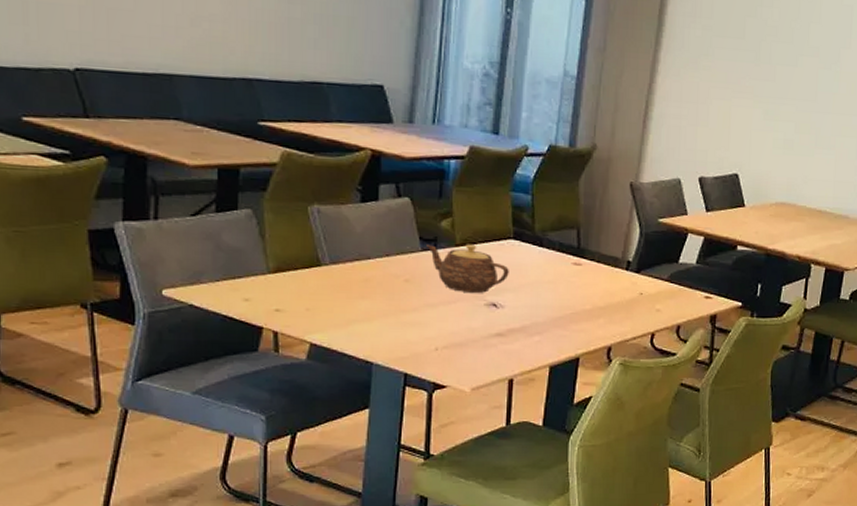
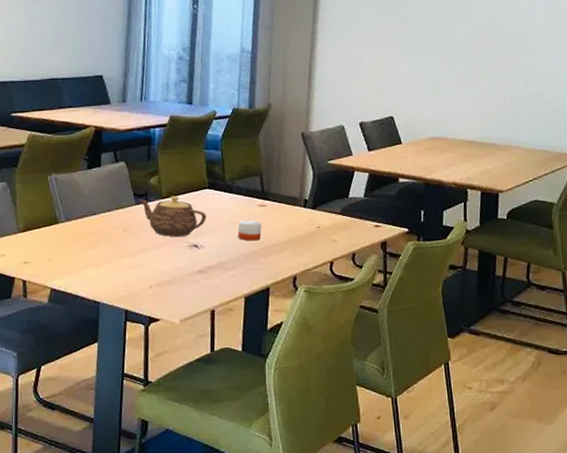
candle: none [546,280,575,304] -> present [238,220,262,241]

